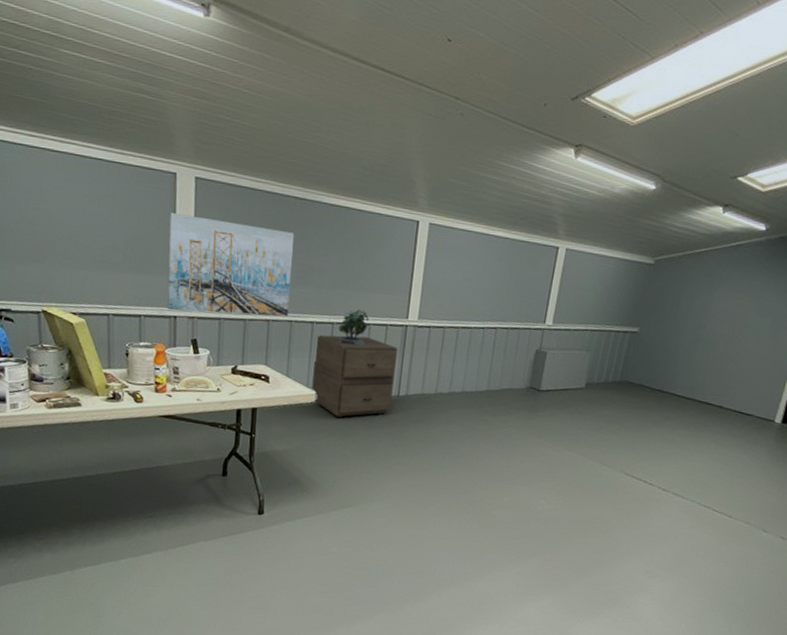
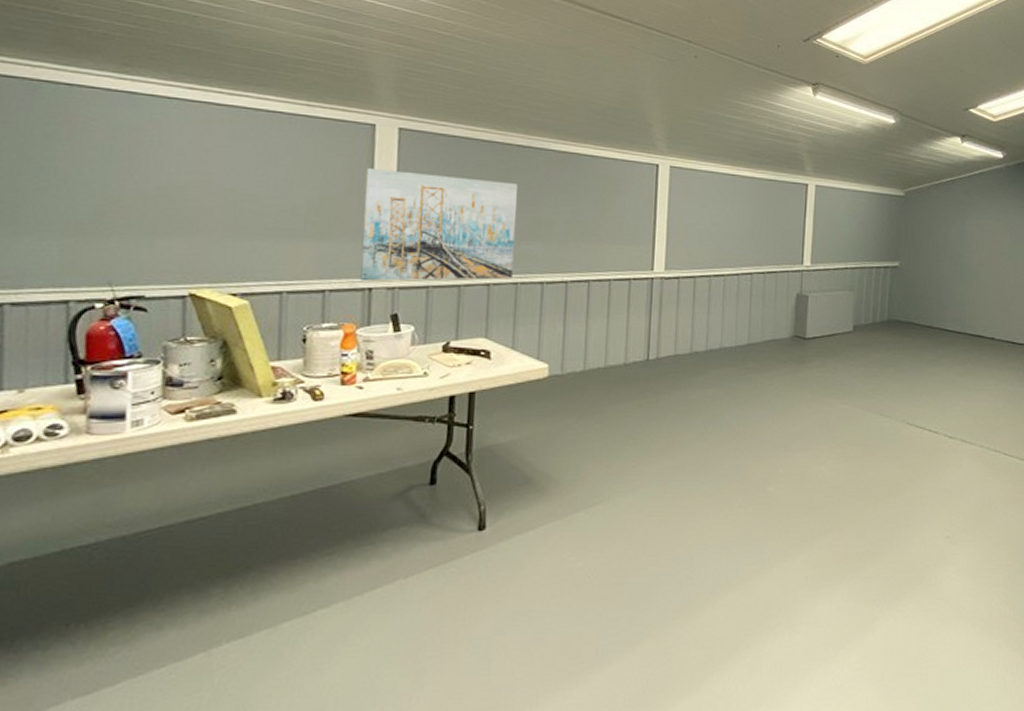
filing cabinet: present [312,334,399,418] -> none [544,294,645,394]
potted plant: present [337,309,369,346] -> none [572,264,609,305]

